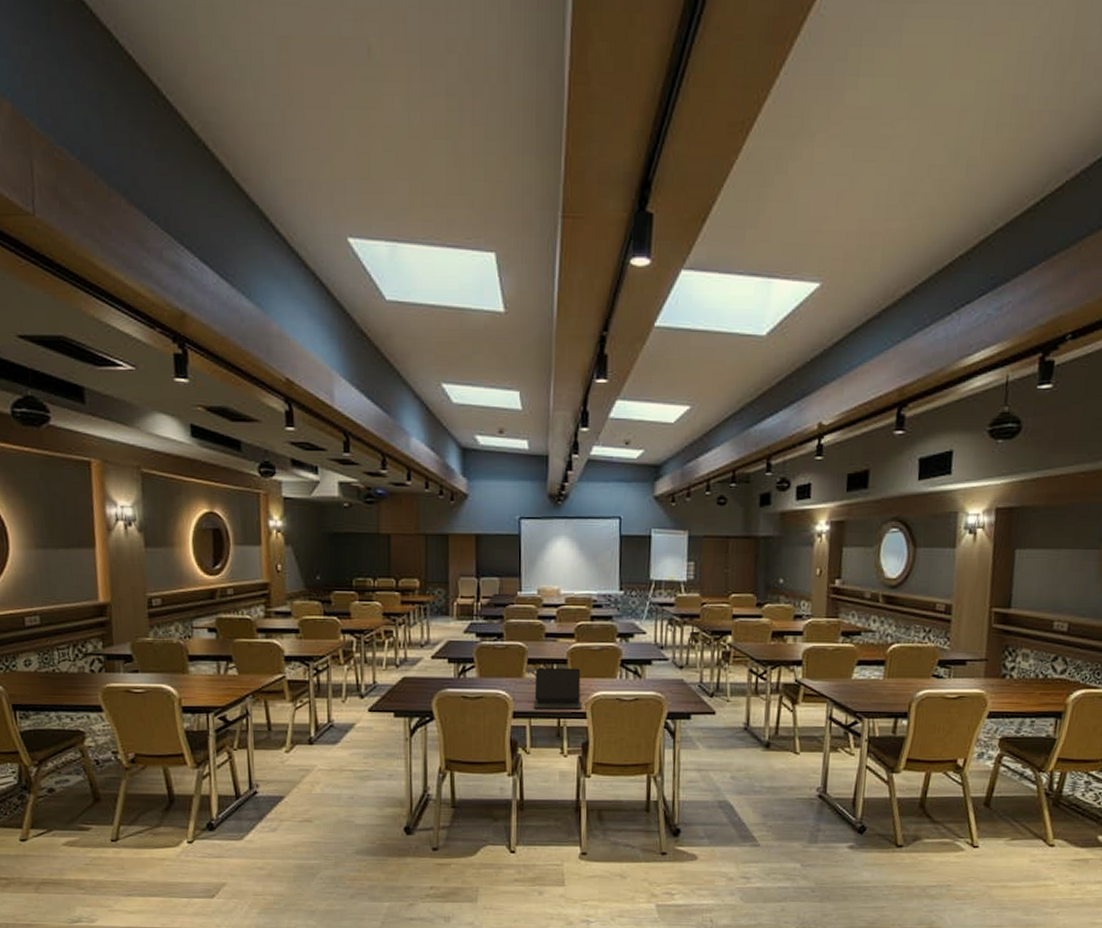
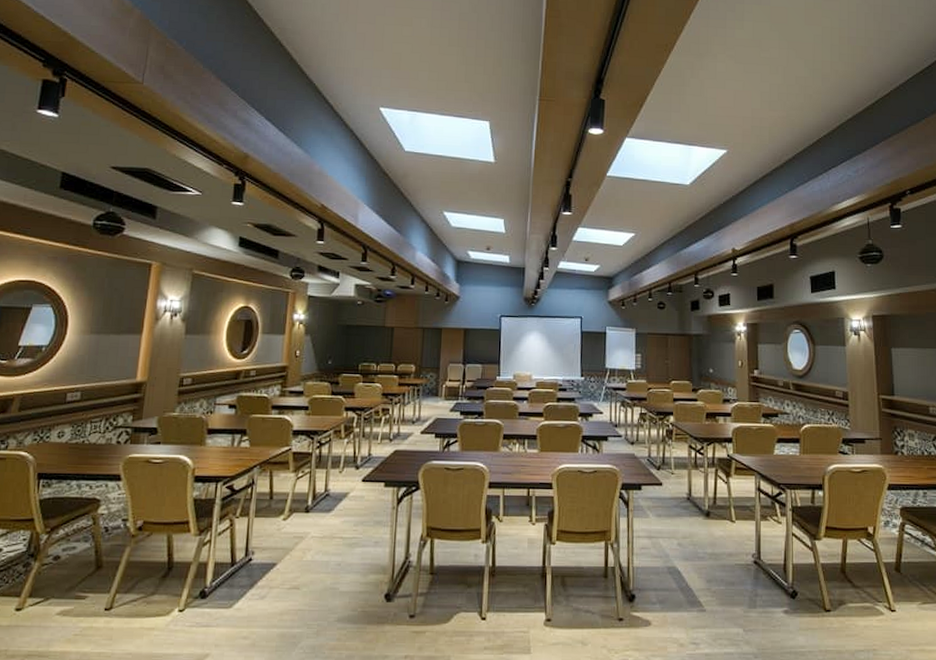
laptop: present [534,667,581,710] -> none [507,442,548,481]

